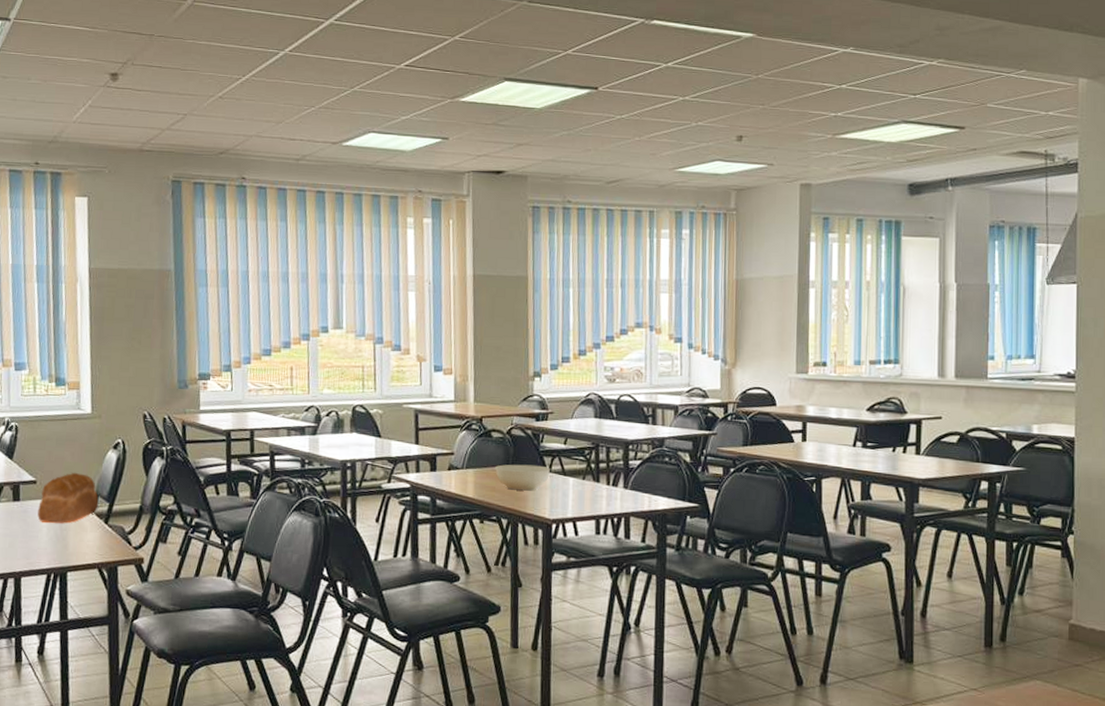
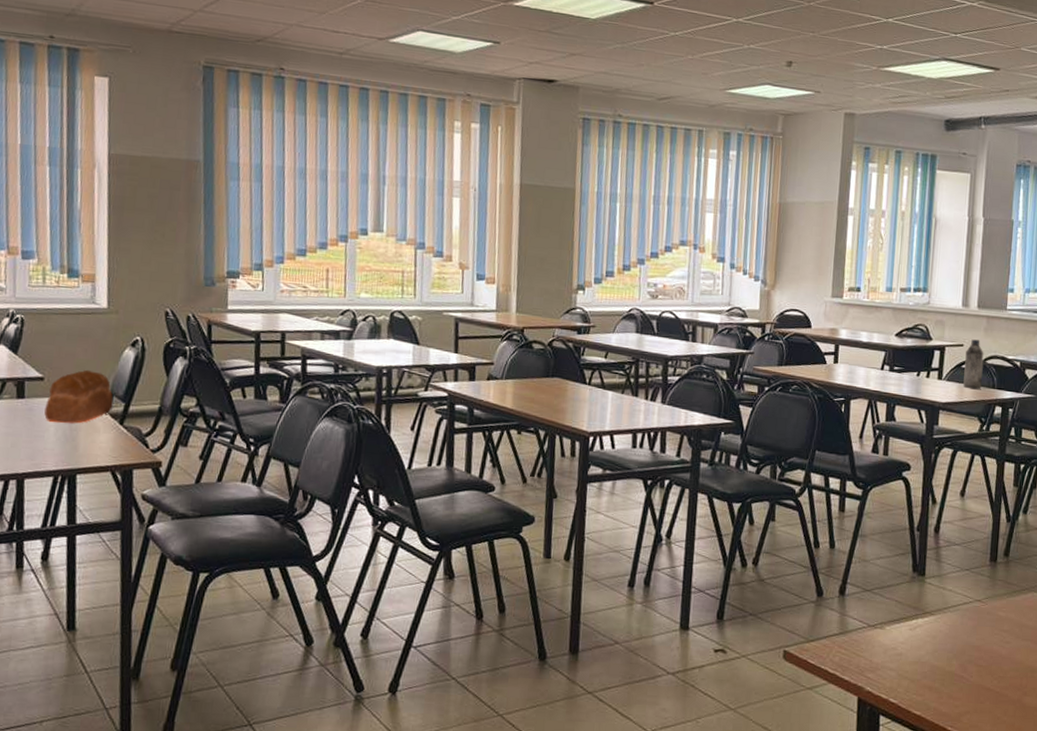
bowl: present [495,464,551,491] -> none [535,376,591,403]
water bottle: none [944,411,965,464] -> present [963,339,984,390]

